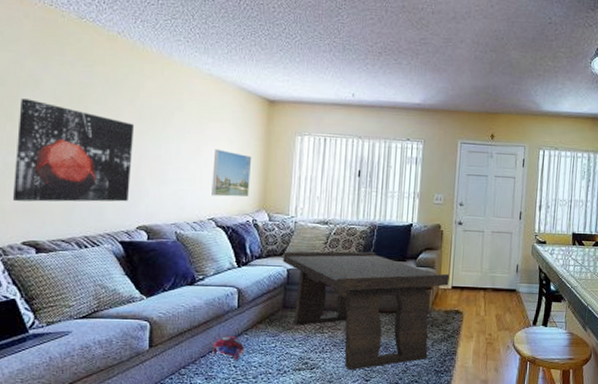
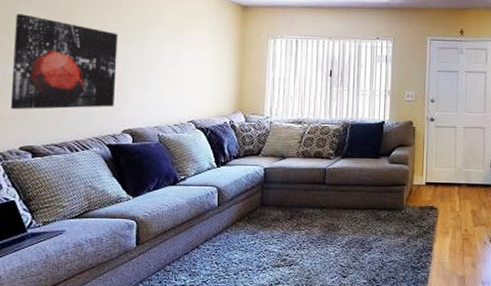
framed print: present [211,148,252,197] -> none [191,54,228,100]
plush toy: present [212,335,245,361] -> none [195,233,226,258]
coffee table: present [283,251,450,371] -> none [260,149,423,267]

